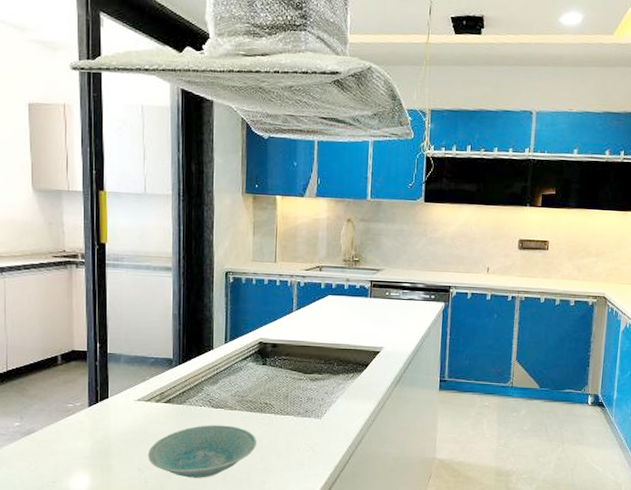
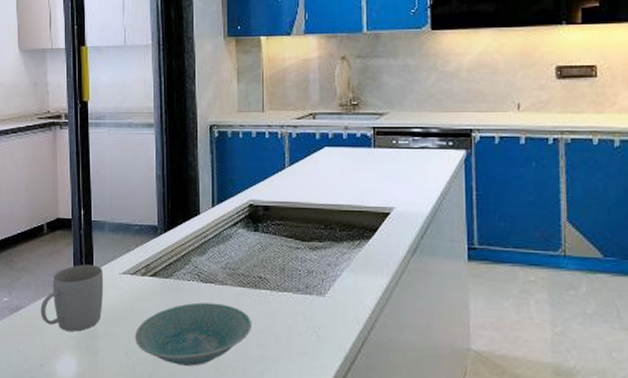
mug: none [53,392,119,452] -> present [40,264,104,332]

